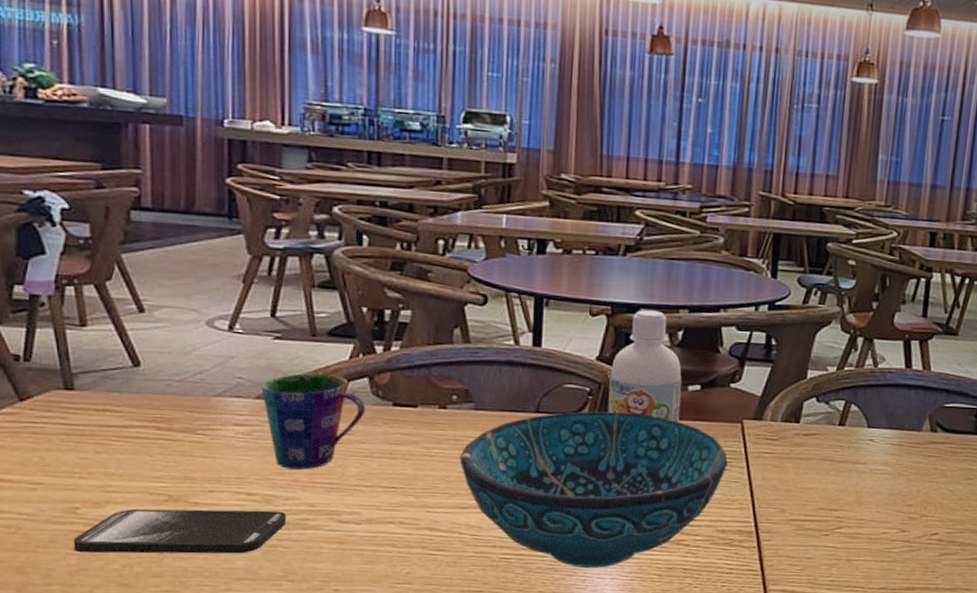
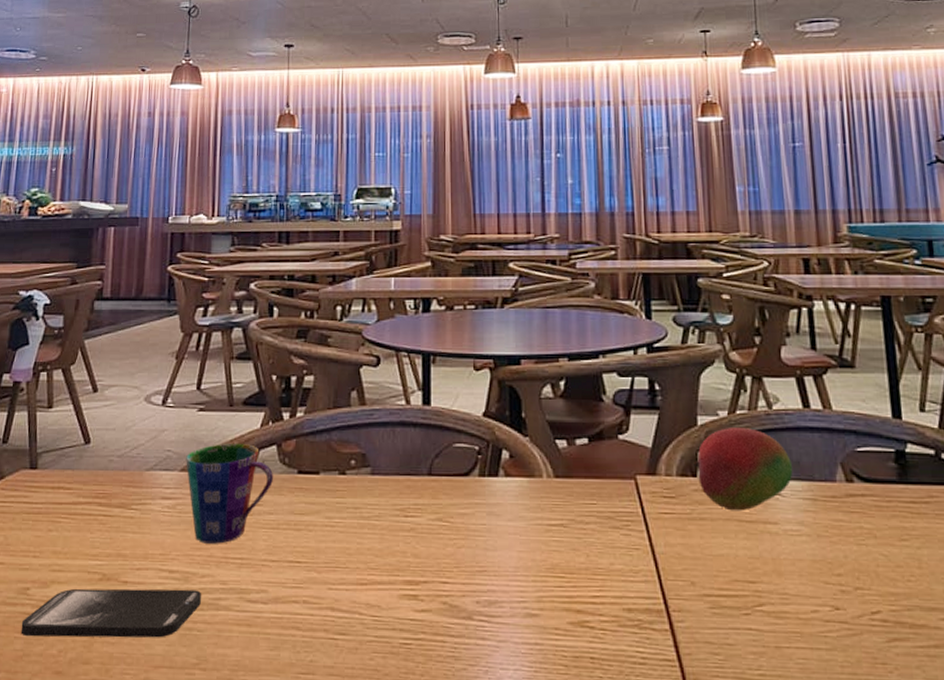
decorative bowl: present [459,411,728,568] -> none [358,471,625,656]
bottle: present [608,310,683,422] -> none [497,361,570,481]
fruit: none [798,382,887,453] -> present [693,428,793,511]

